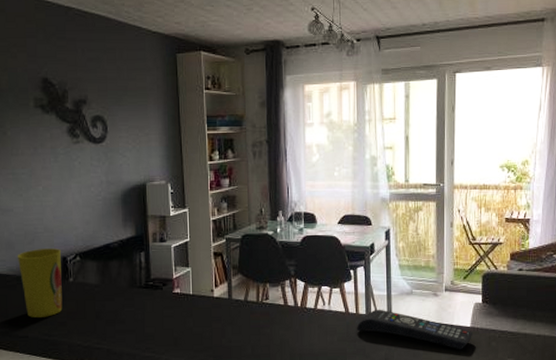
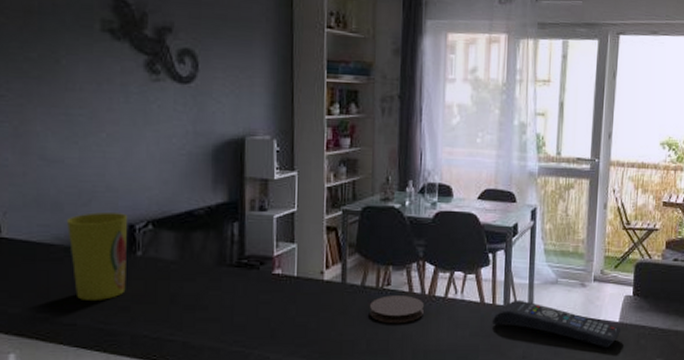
coaster: none [253,308,297,332] -> present [370,295,424,324]

